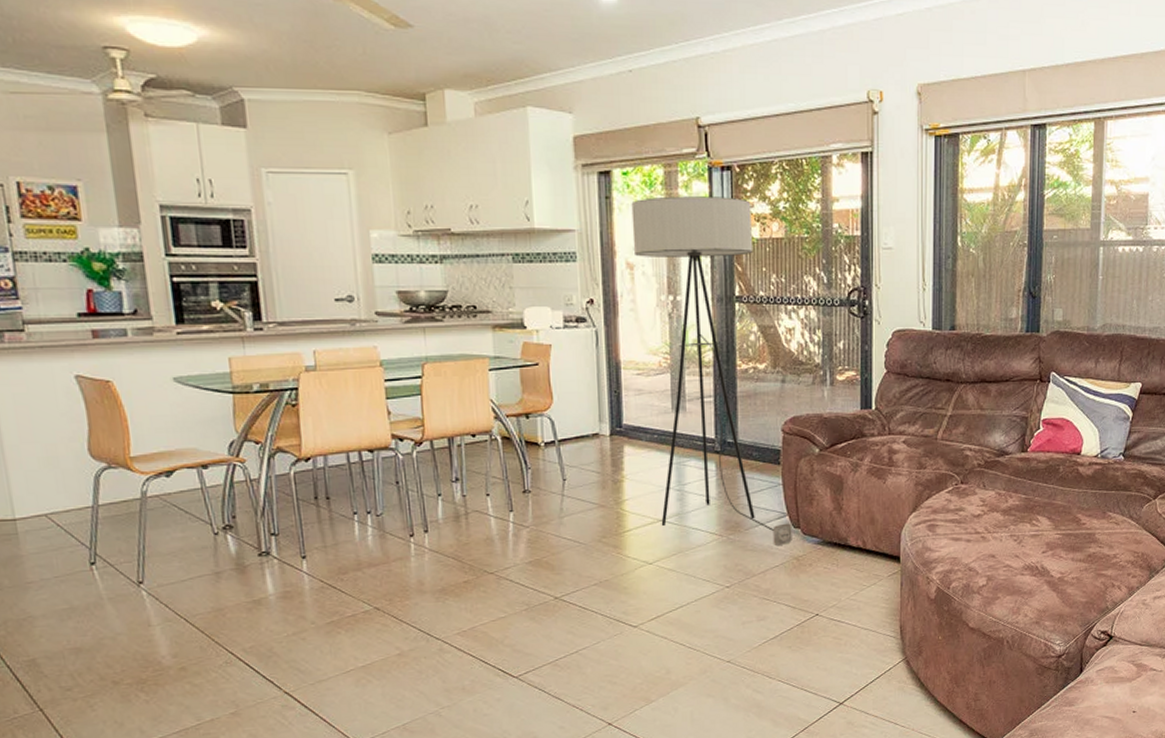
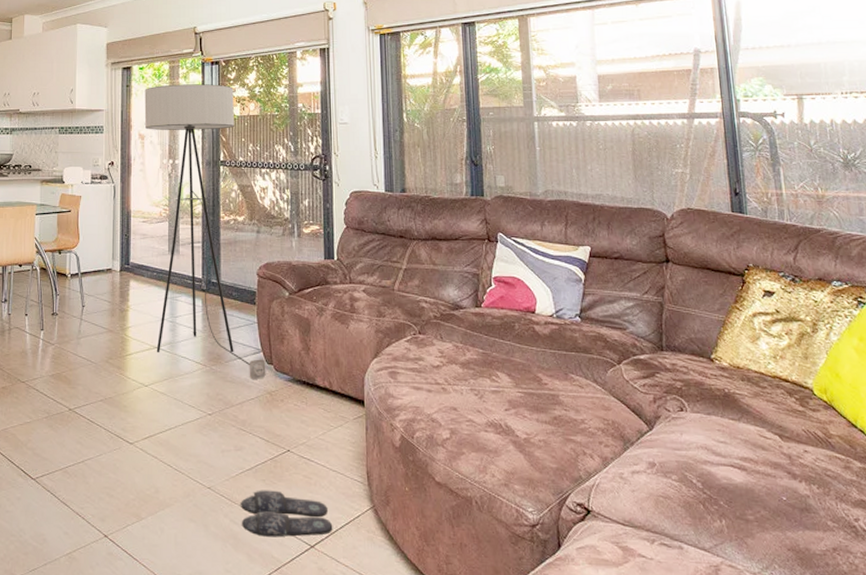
slippers: none [764,655,863,701] -> present [241,490,333,537]

